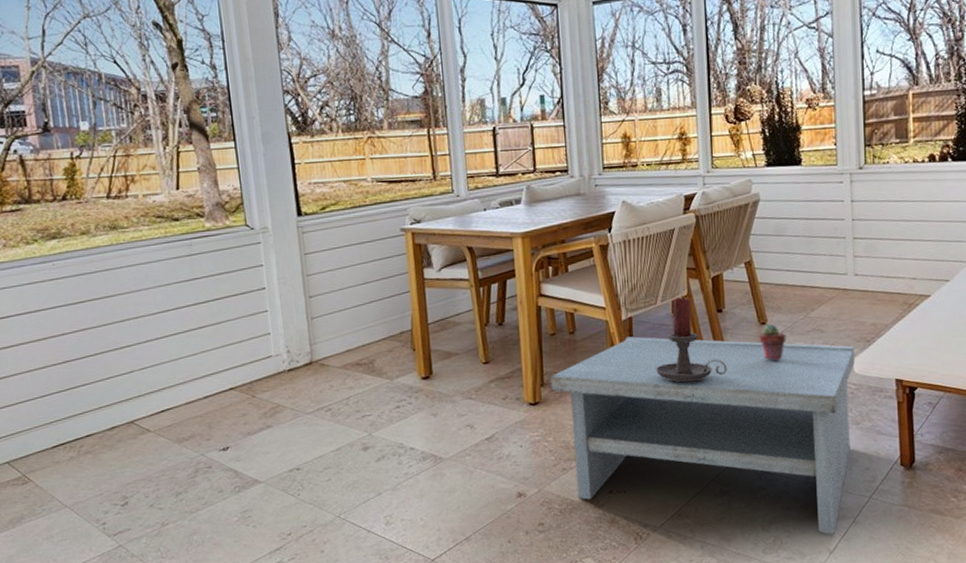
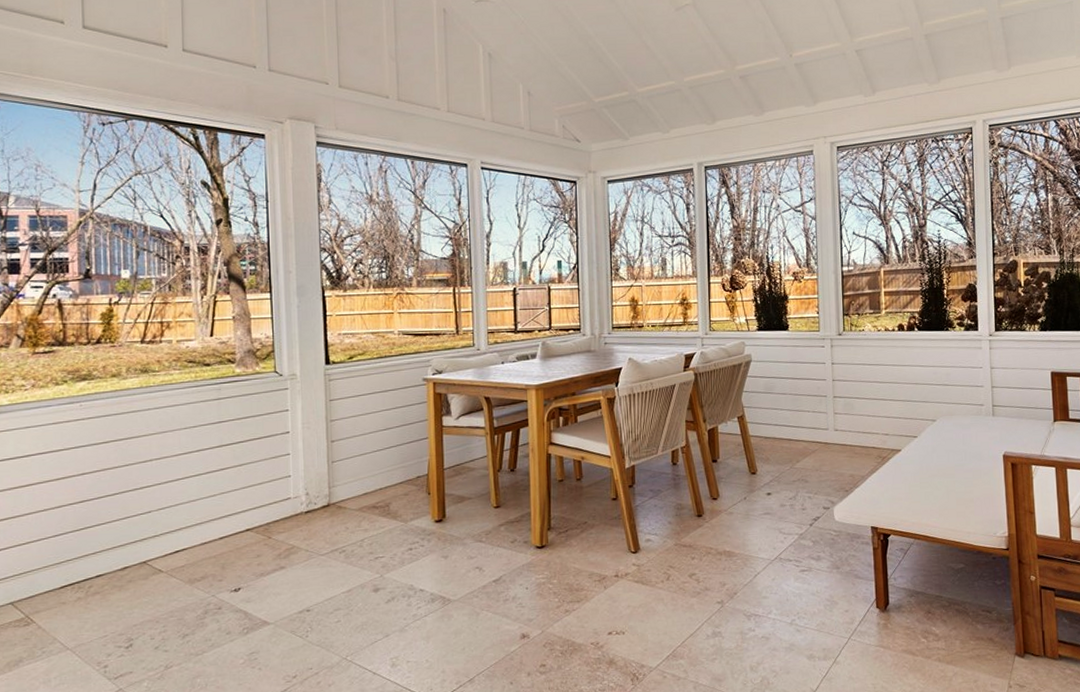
coffee table: present [550,336,855,535] -> none [557,484,835,675]
candle holder: present [656,297,727,381] -> none [655,448,721,527]
potted succulent: present [759,324,786,361] -> none [750,474,774,508]

